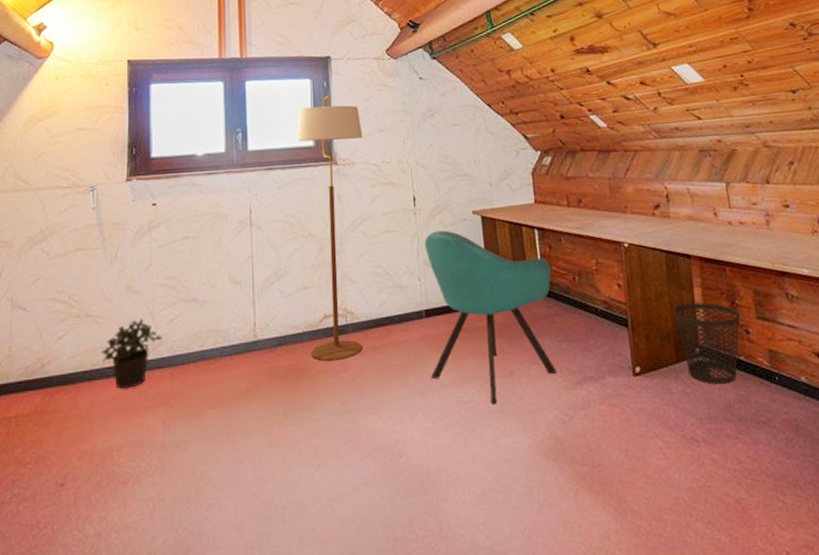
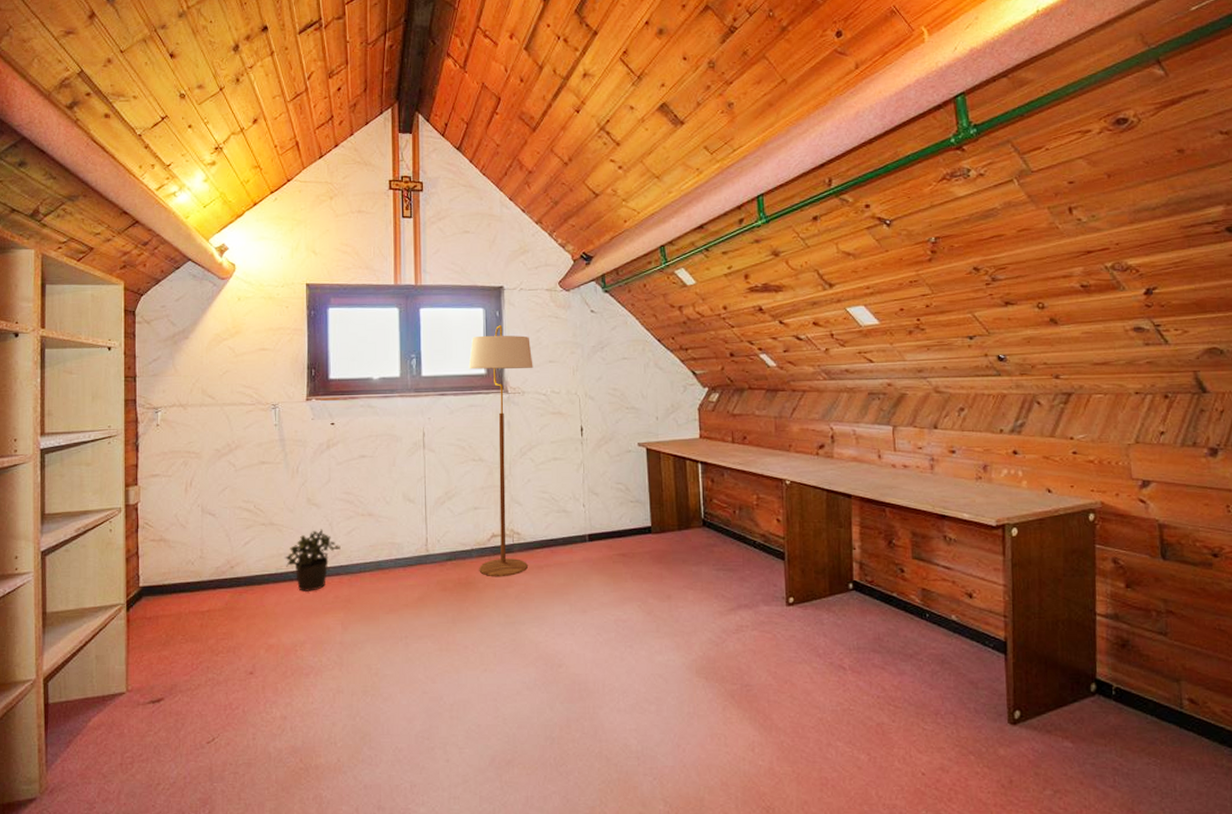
chair: present [425,230,557,405] -> none [590,460,713,625]
wastebasket: present [674,303,741,384] -> none [831,541,897,617]

